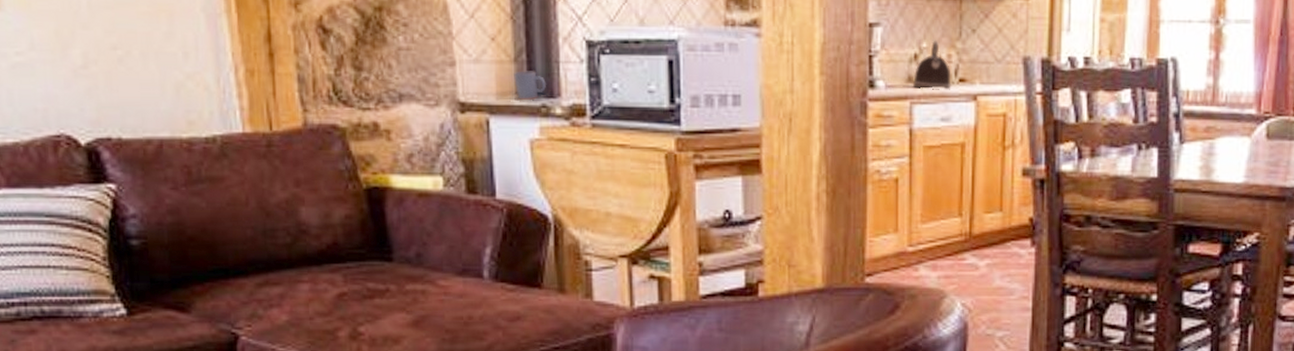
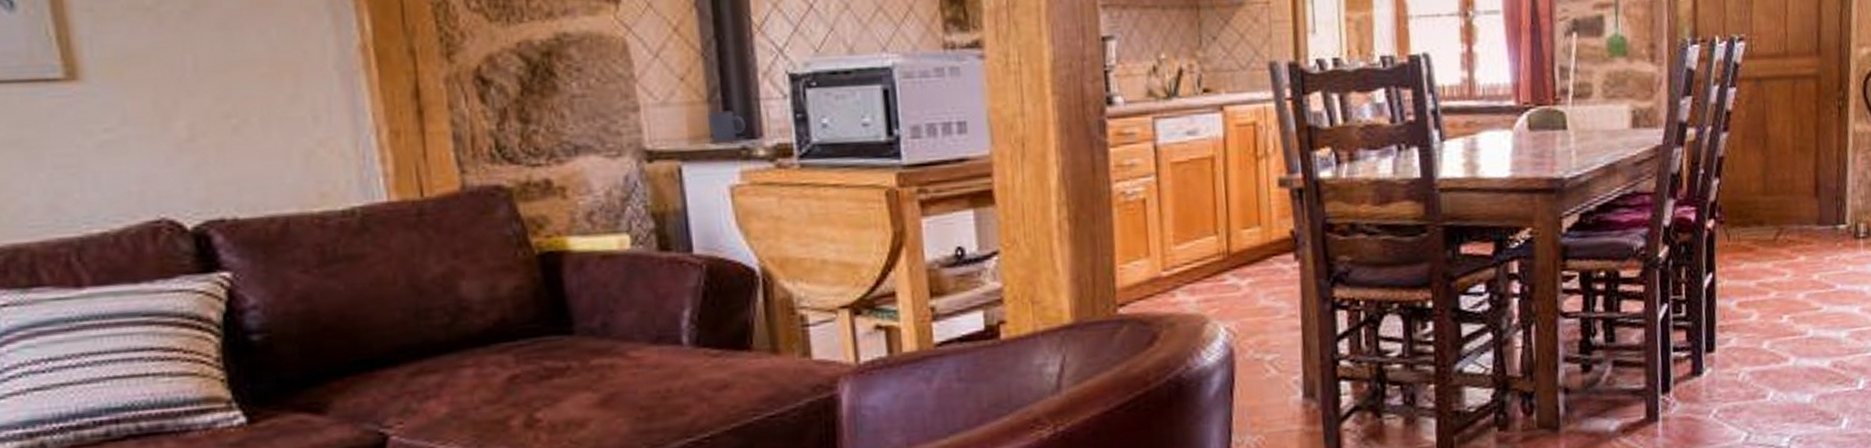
kettle: present [912,40,951,90] -> none [1153,50,1195,103]

